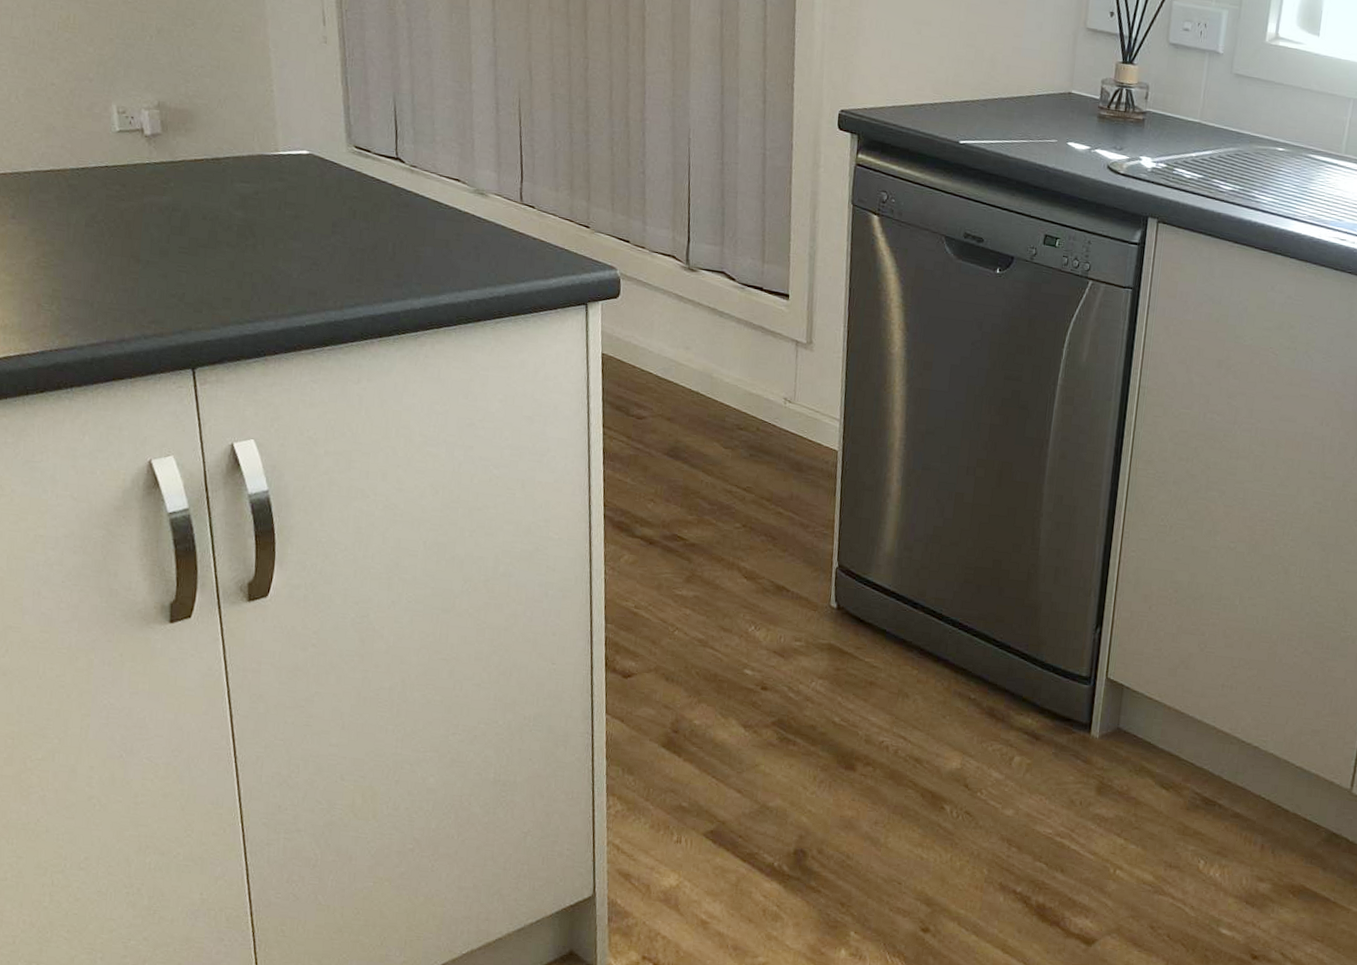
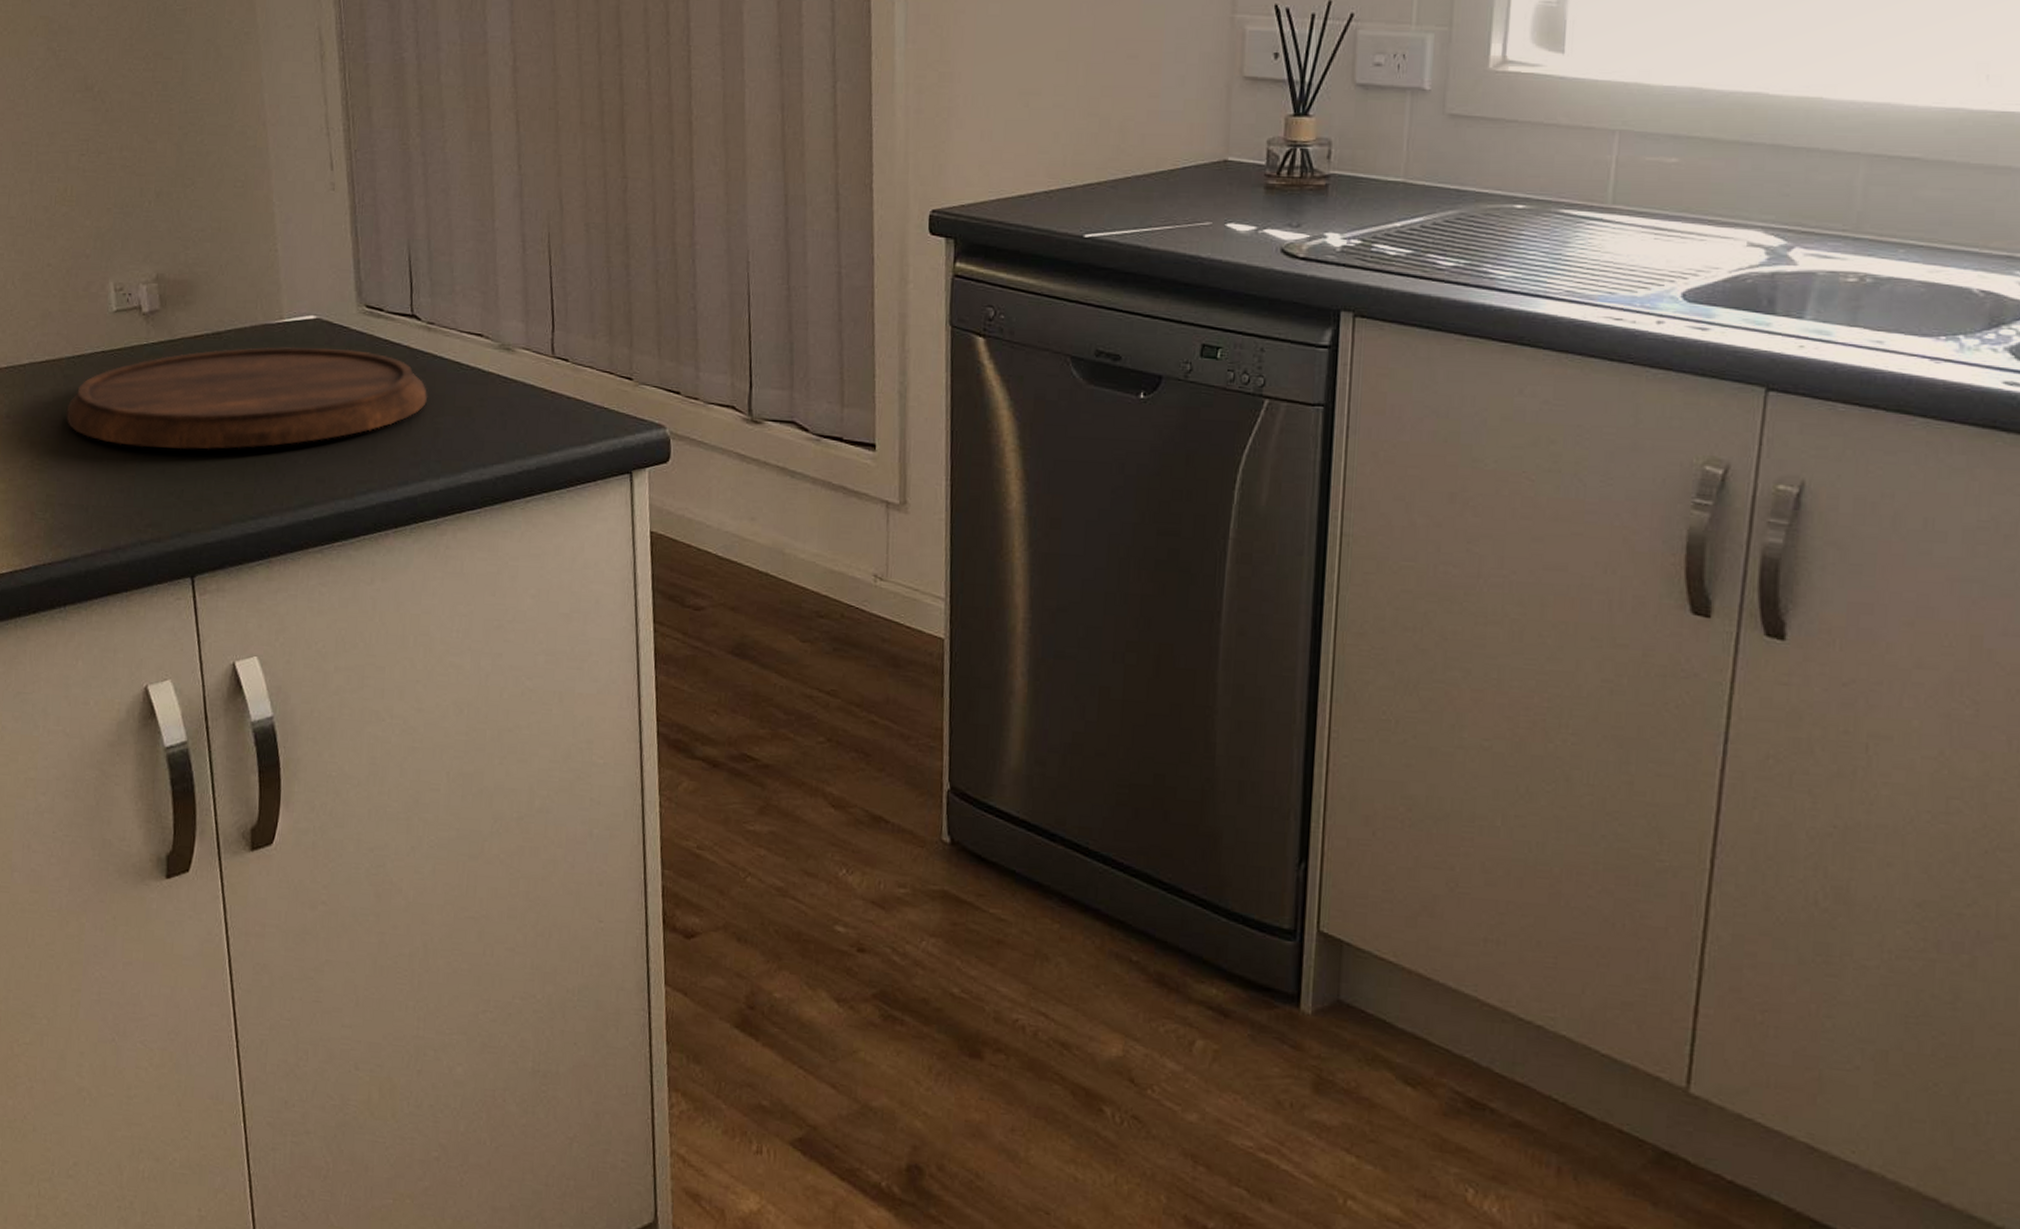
cutting board: none [71,173,411,262] -> present [66,346,428,450]

